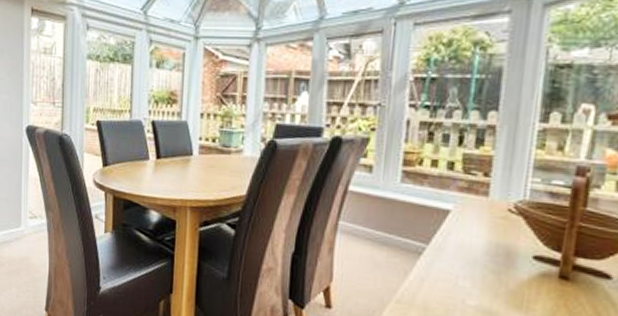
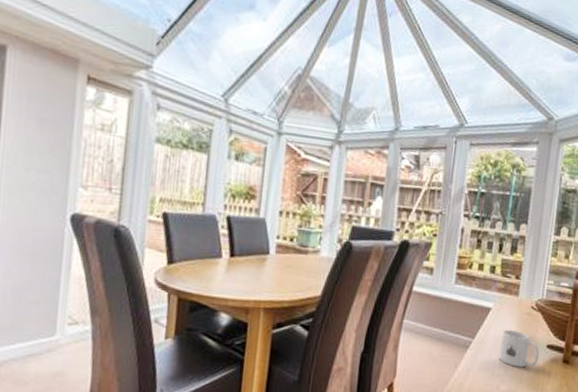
mug: none [463,235,522,281] -> present [499,329,539,368]

